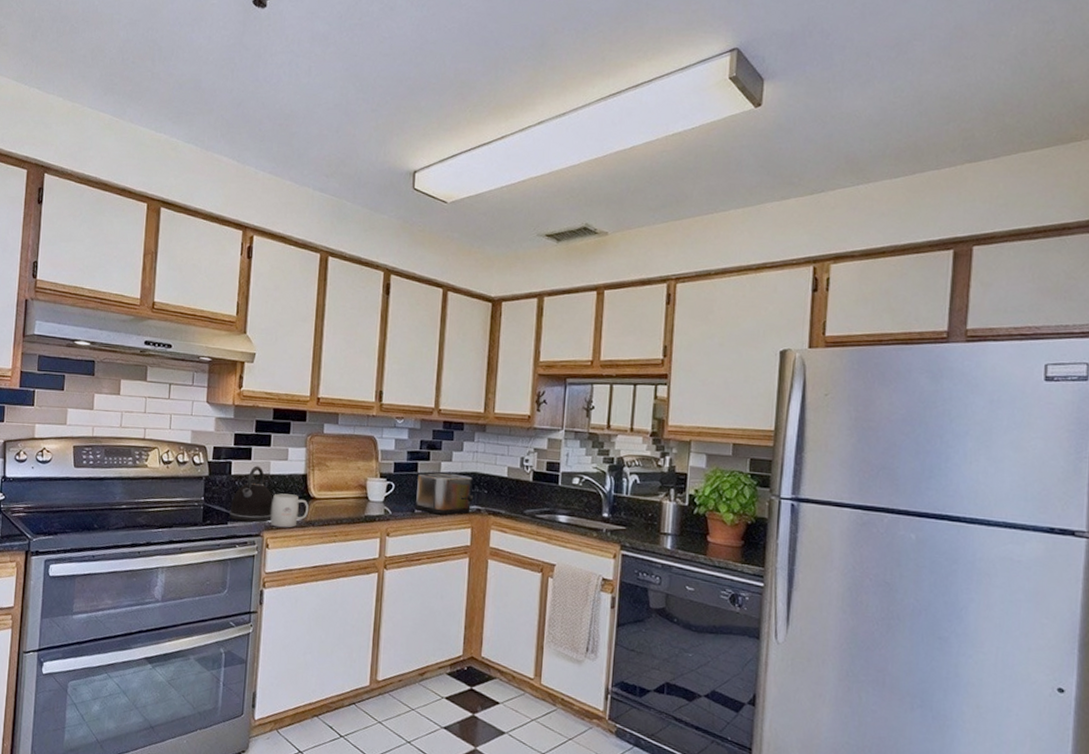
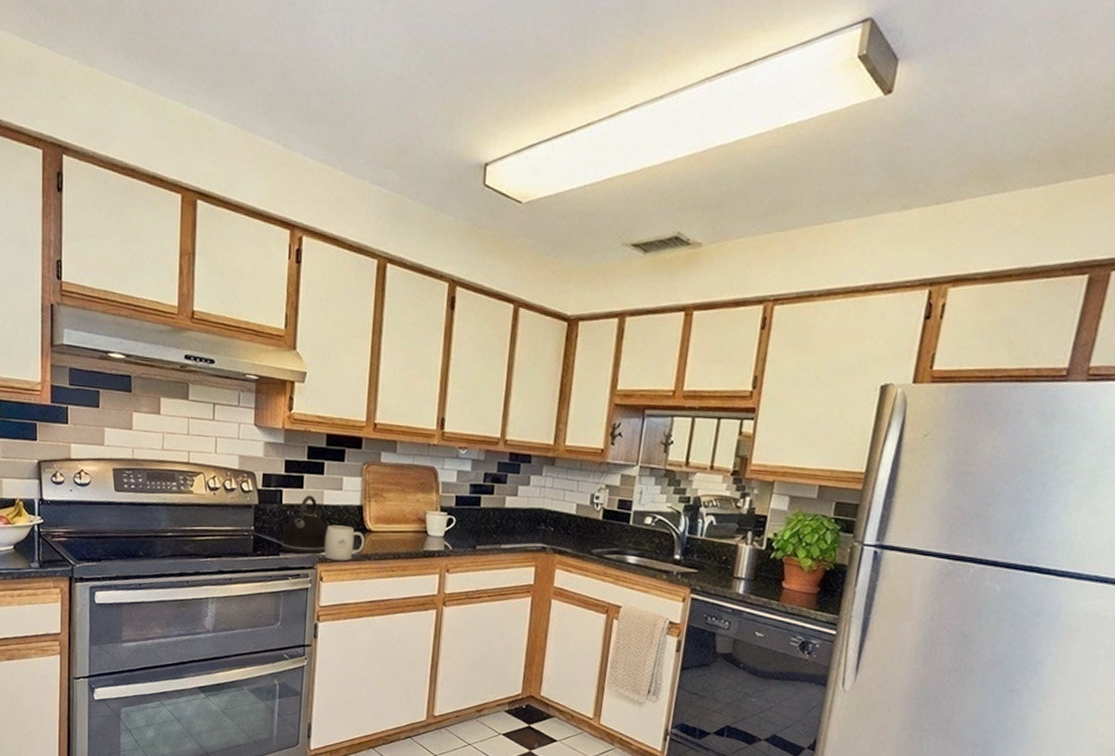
toaster: present [416,472,474,515] -> none [477,507,540,552]

